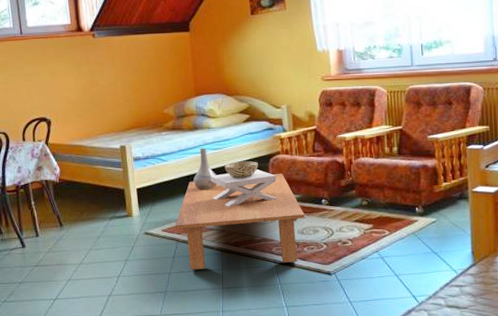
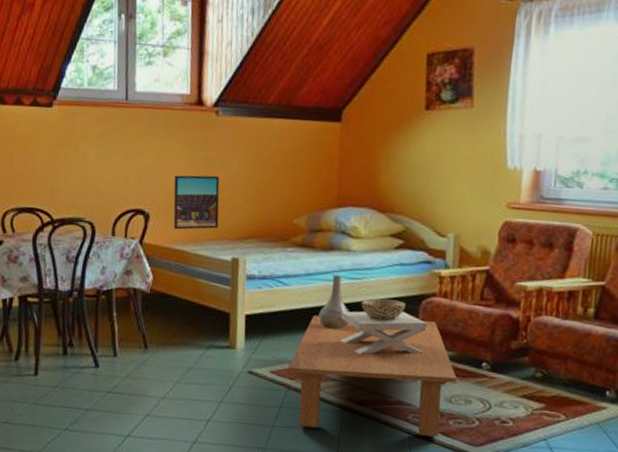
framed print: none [67,84,106,129] -> present [173,175,220,230]

